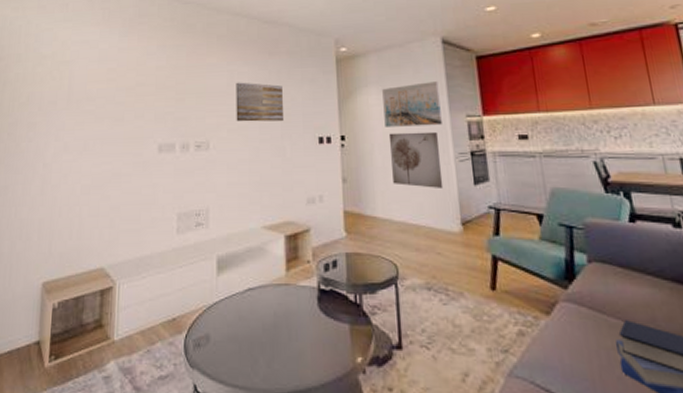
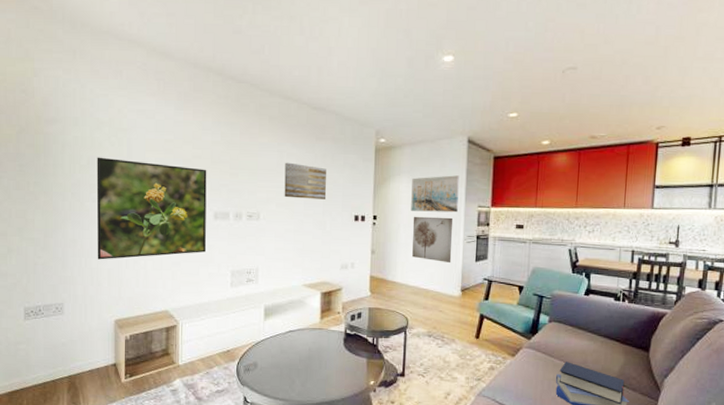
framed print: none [28,92,151,208] -> present [96,157,207,260]

